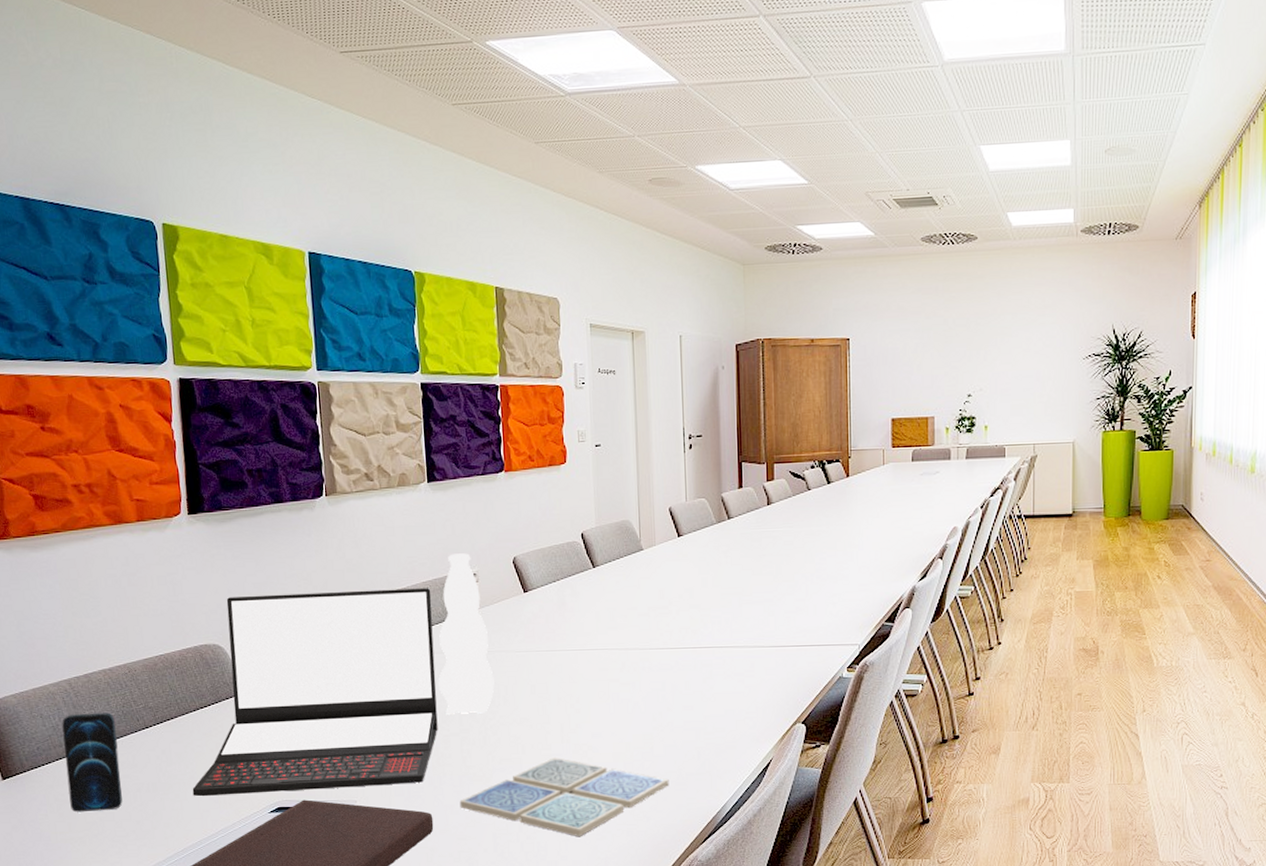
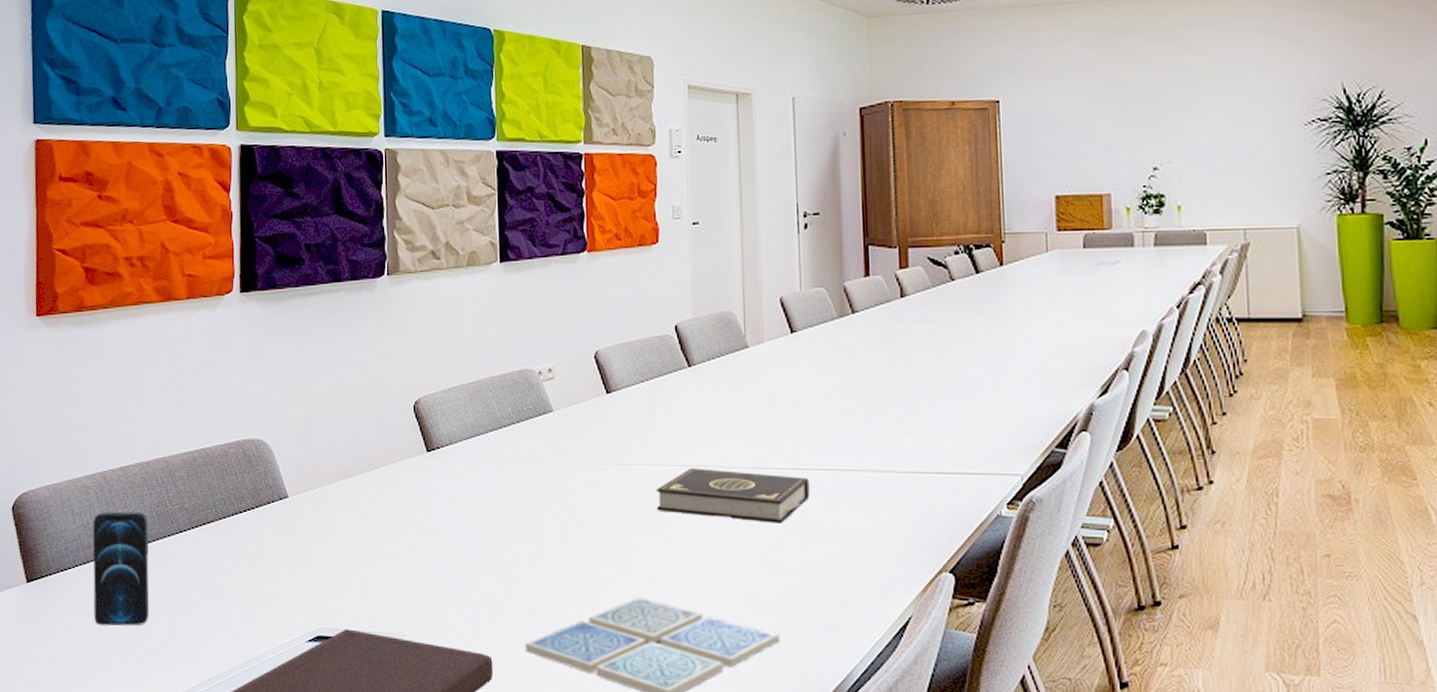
laptop: present [192,588,438,797] -> none [224,384,503,618]
bottle: present [438,553,495,714] -> none [505,345,570,537]
book: none [567,651,693,693] -> present [656,468,810,523]

